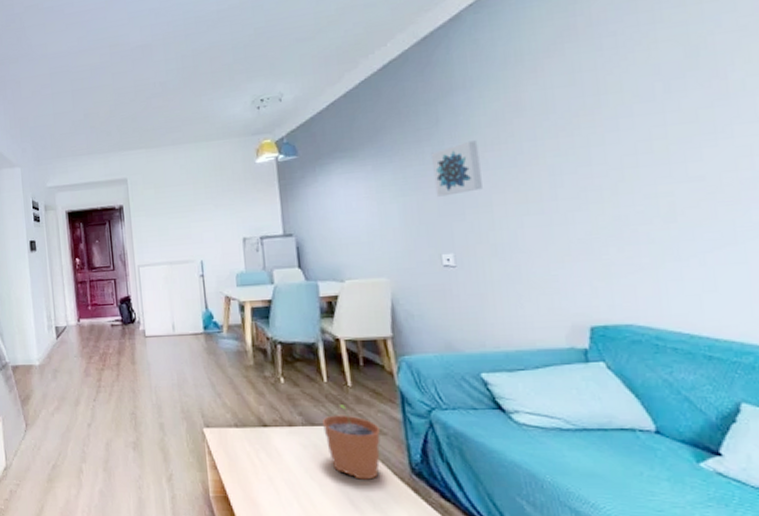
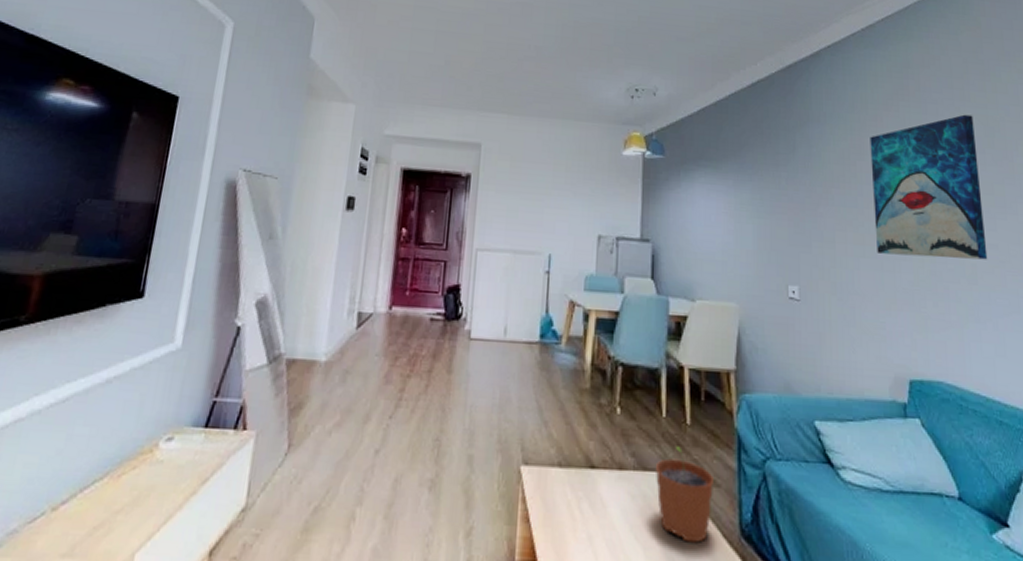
wall art: present [432,140,482,197] -> none [787,174,828,225]
wall art: none [528,37,691,208] -> present [870,114,988,260]

